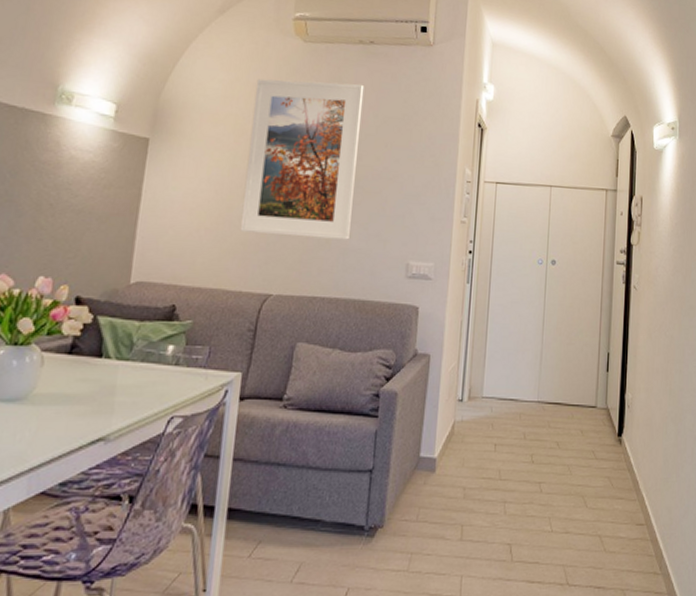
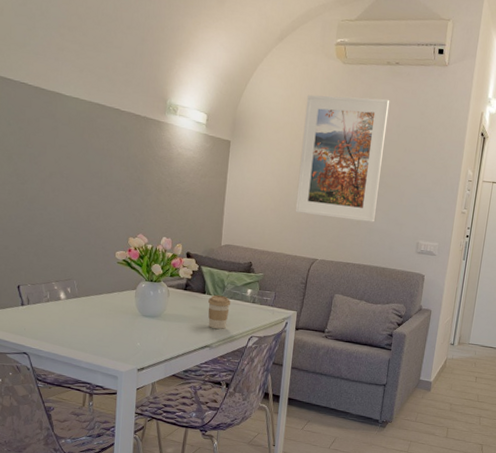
coffee cup: none [104,357,142,410] -> present [208,295,231,329]

